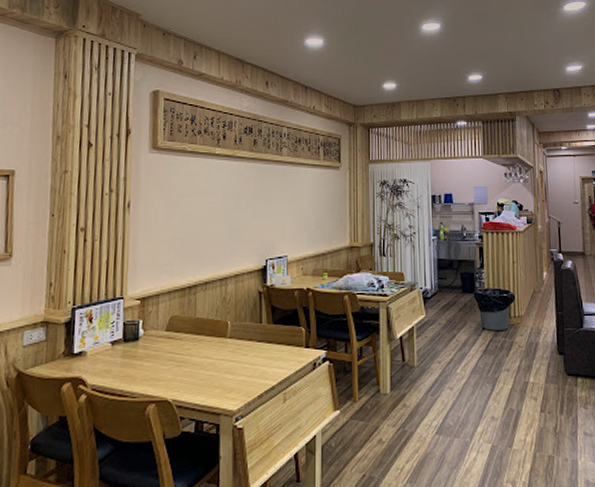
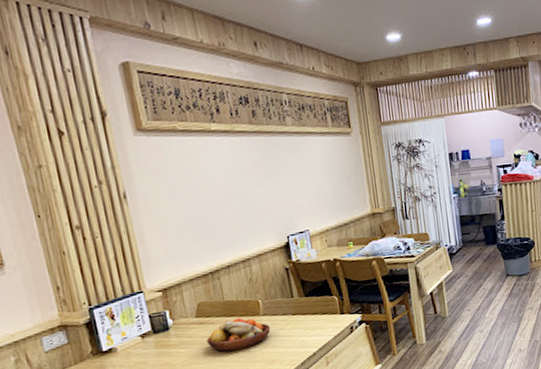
fruit bowl: none [171,338,235,372] -> present [207,318,271,352]

